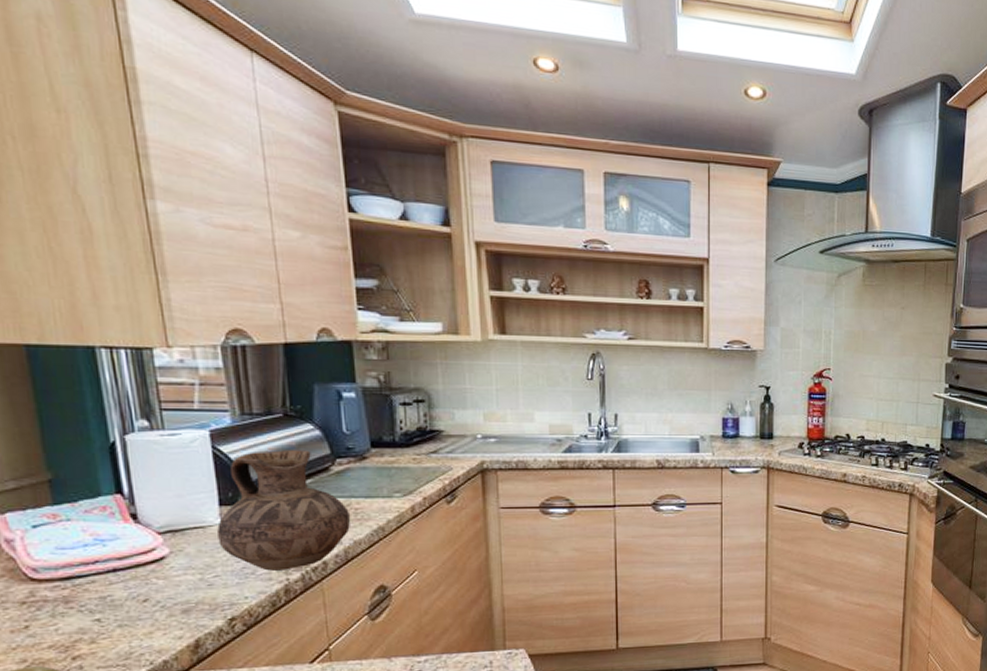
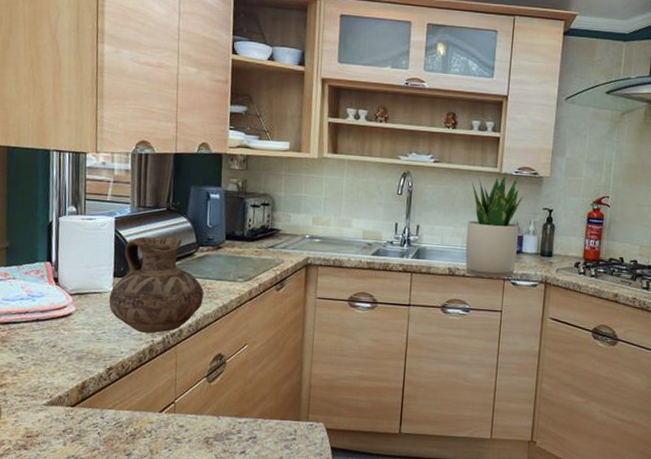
planter: none [673,346,736,468] -> present [465,171,523,279]

